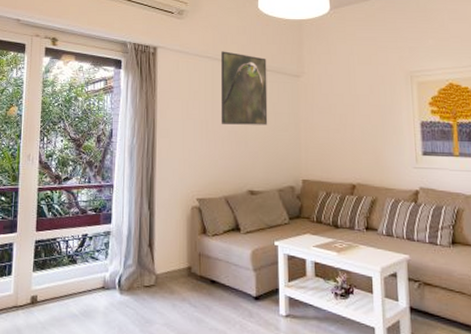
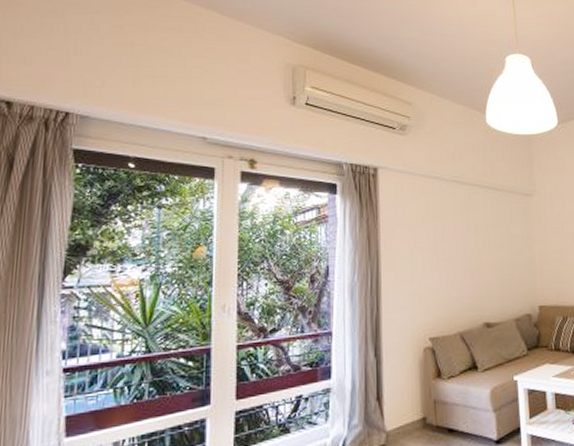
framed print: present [220,51,268,125] -> none [449,170,502,252]

